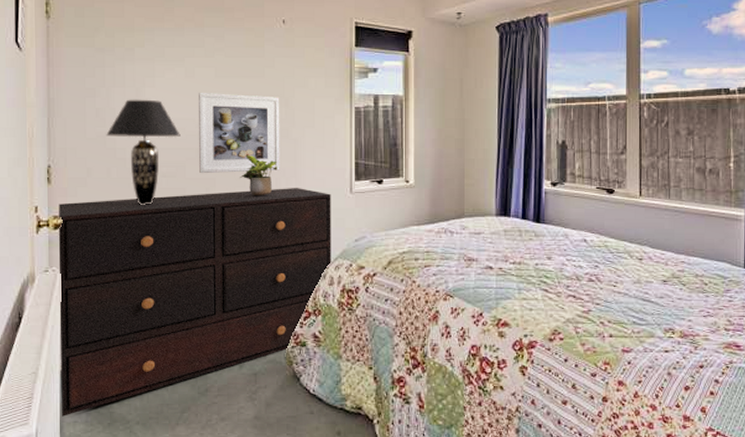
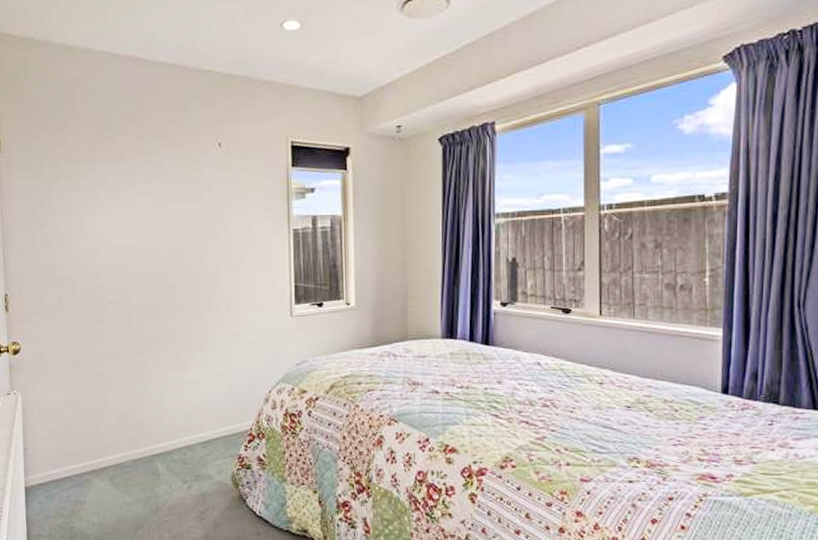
dresser: present [58,188,331,417] -> none [16,312,274,530]
table lamp: present [106,99,180,205] -> none [56,228,124,331]
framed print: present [199,92,280,174] -> none [140,219,221,300]
potted plant: present [239,155,278,197] -> none [181,281,218,321]

